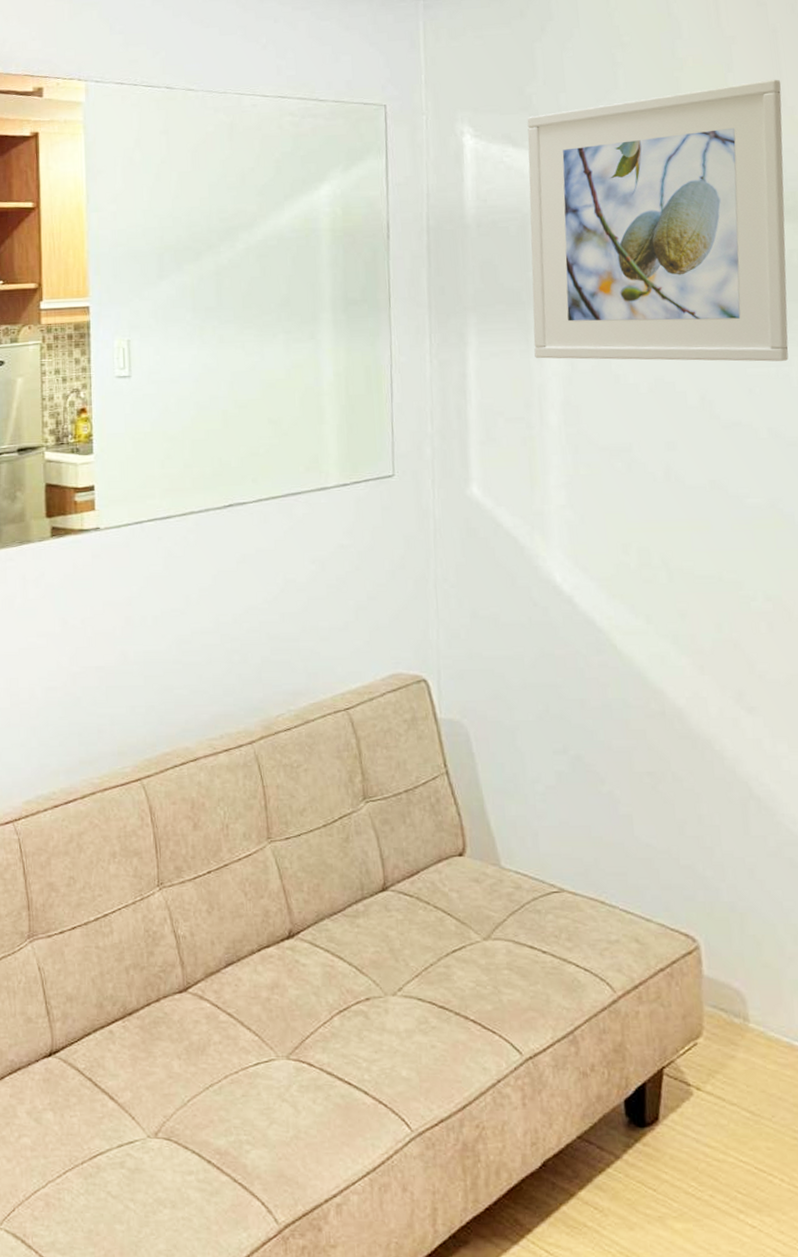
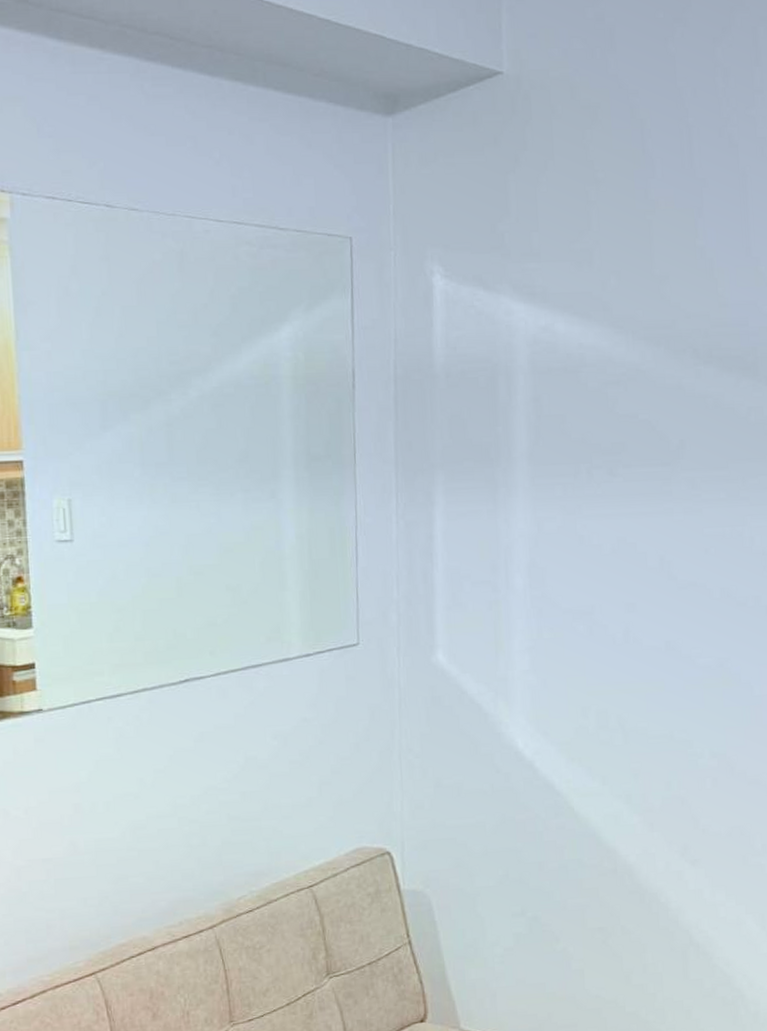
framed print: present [527,79,789,362] -> none [499,227,748,522]

